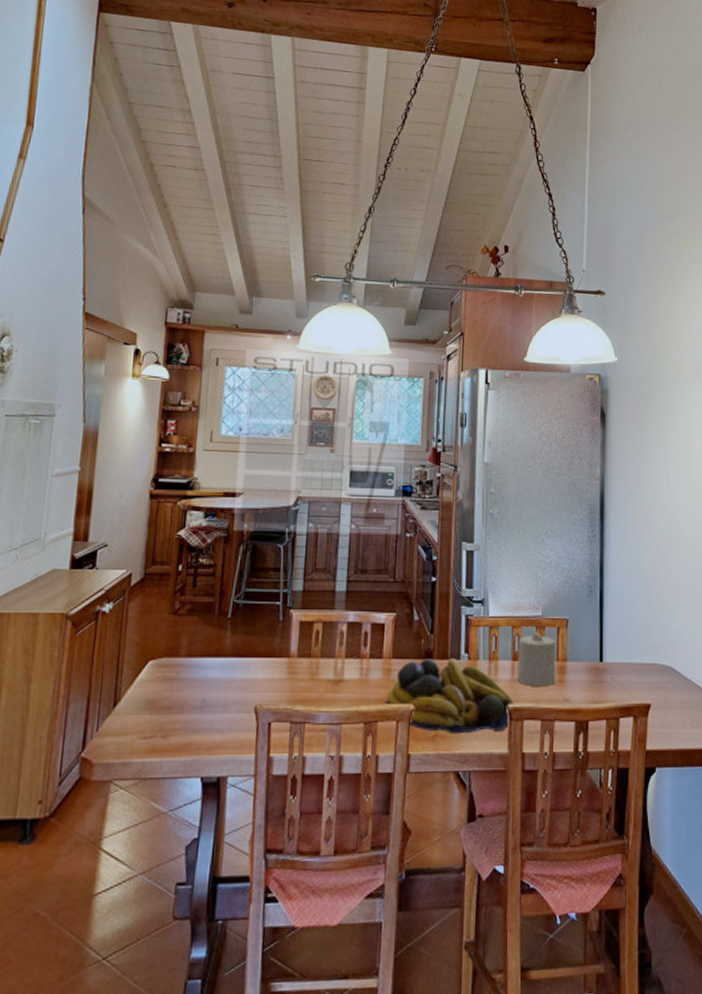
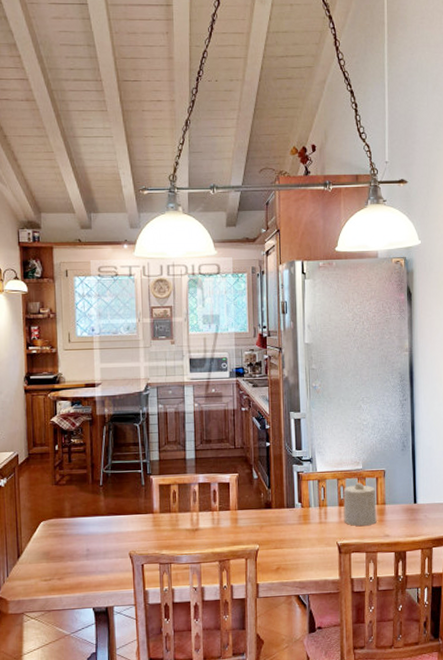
fruit bowl: present [384,659,515,735] -> none [234,507,343,567]

